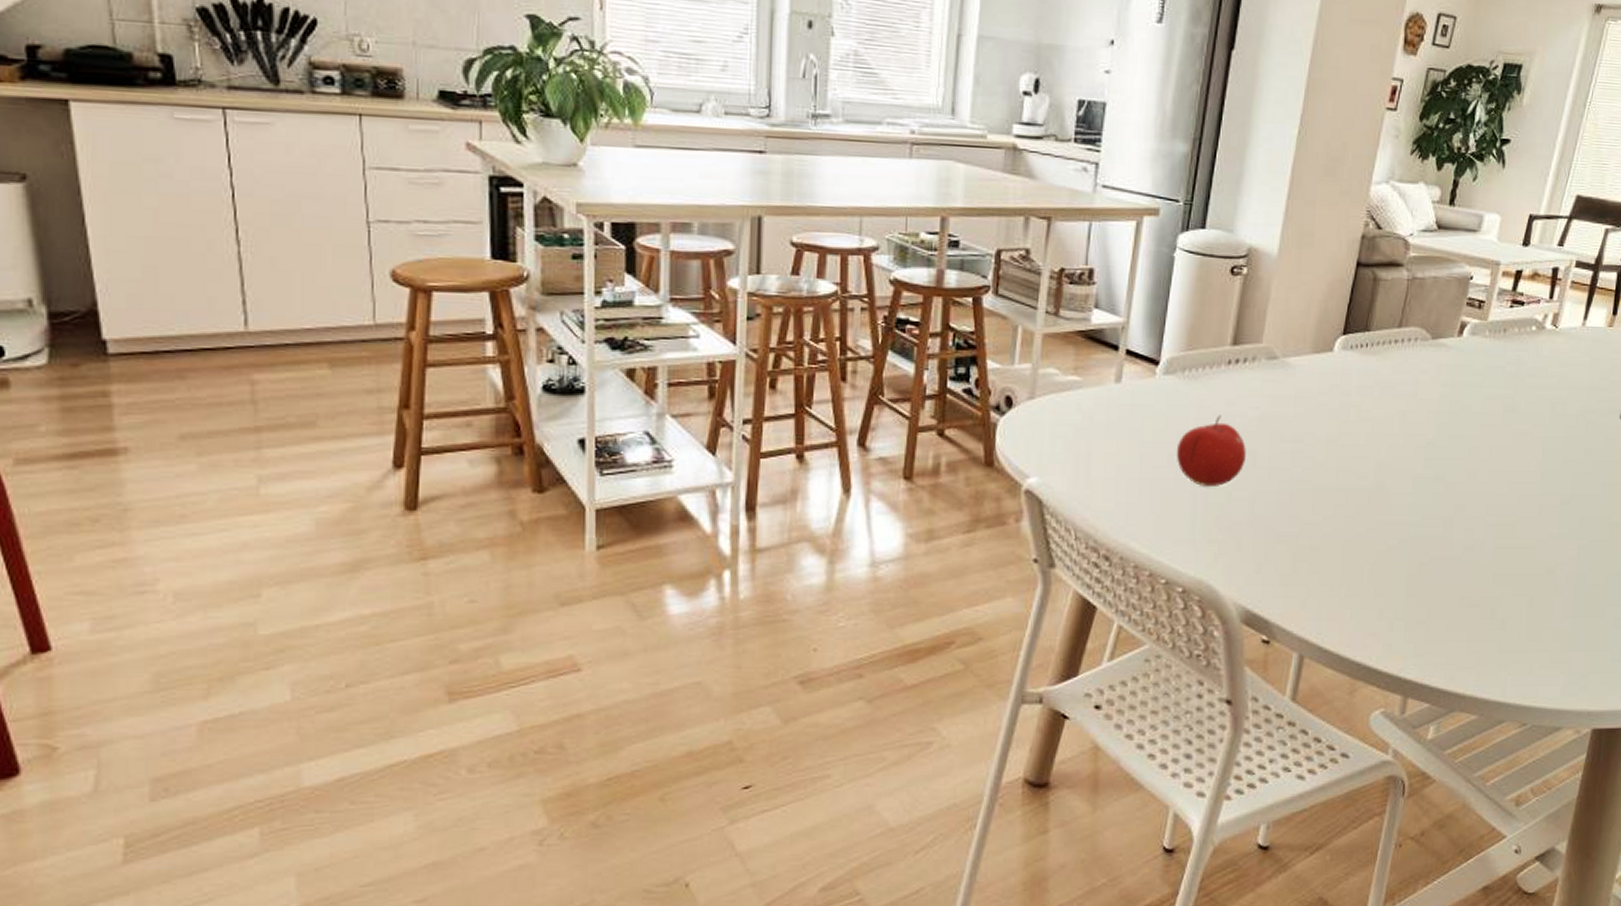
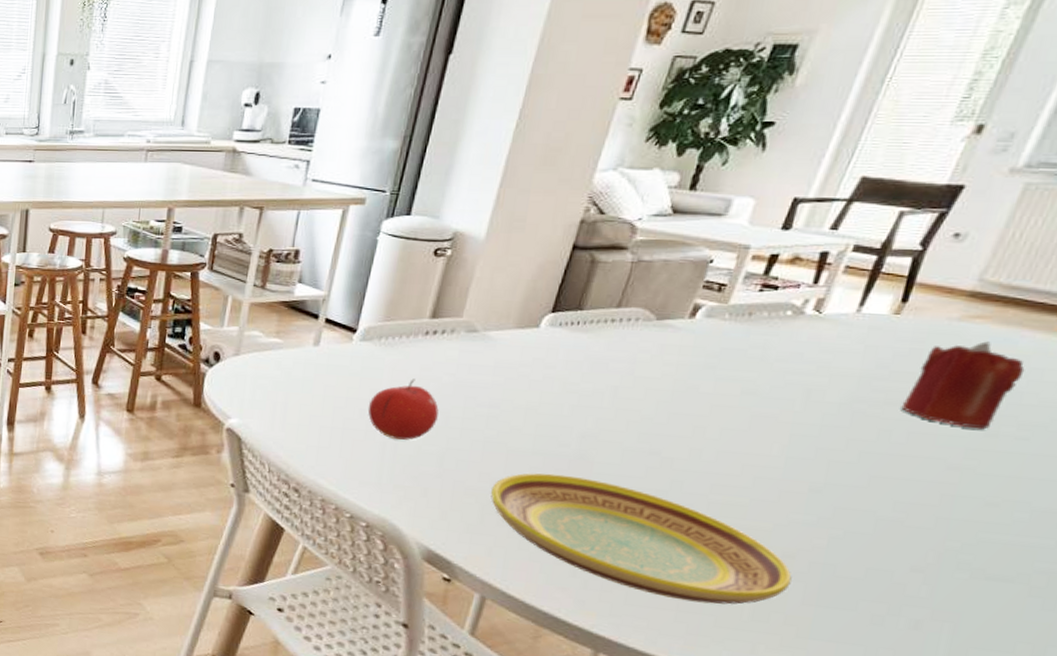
plate: none [1301,510,1554,630] -> present [491,473,792,605]

